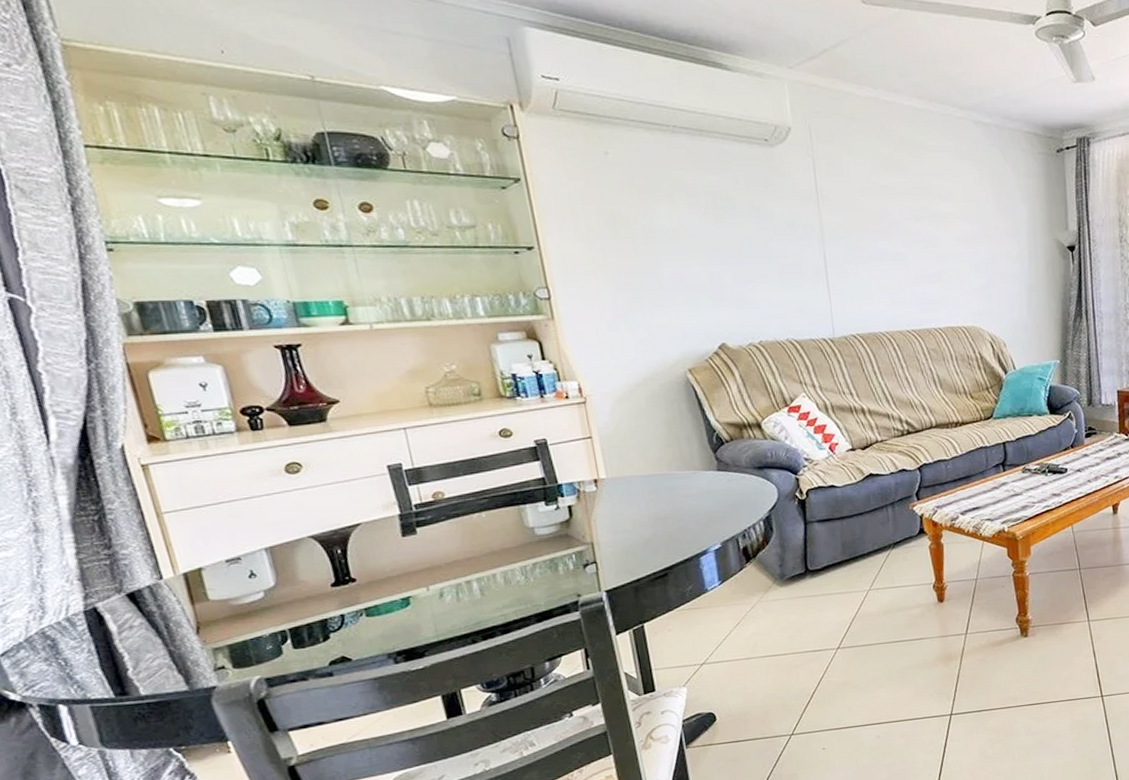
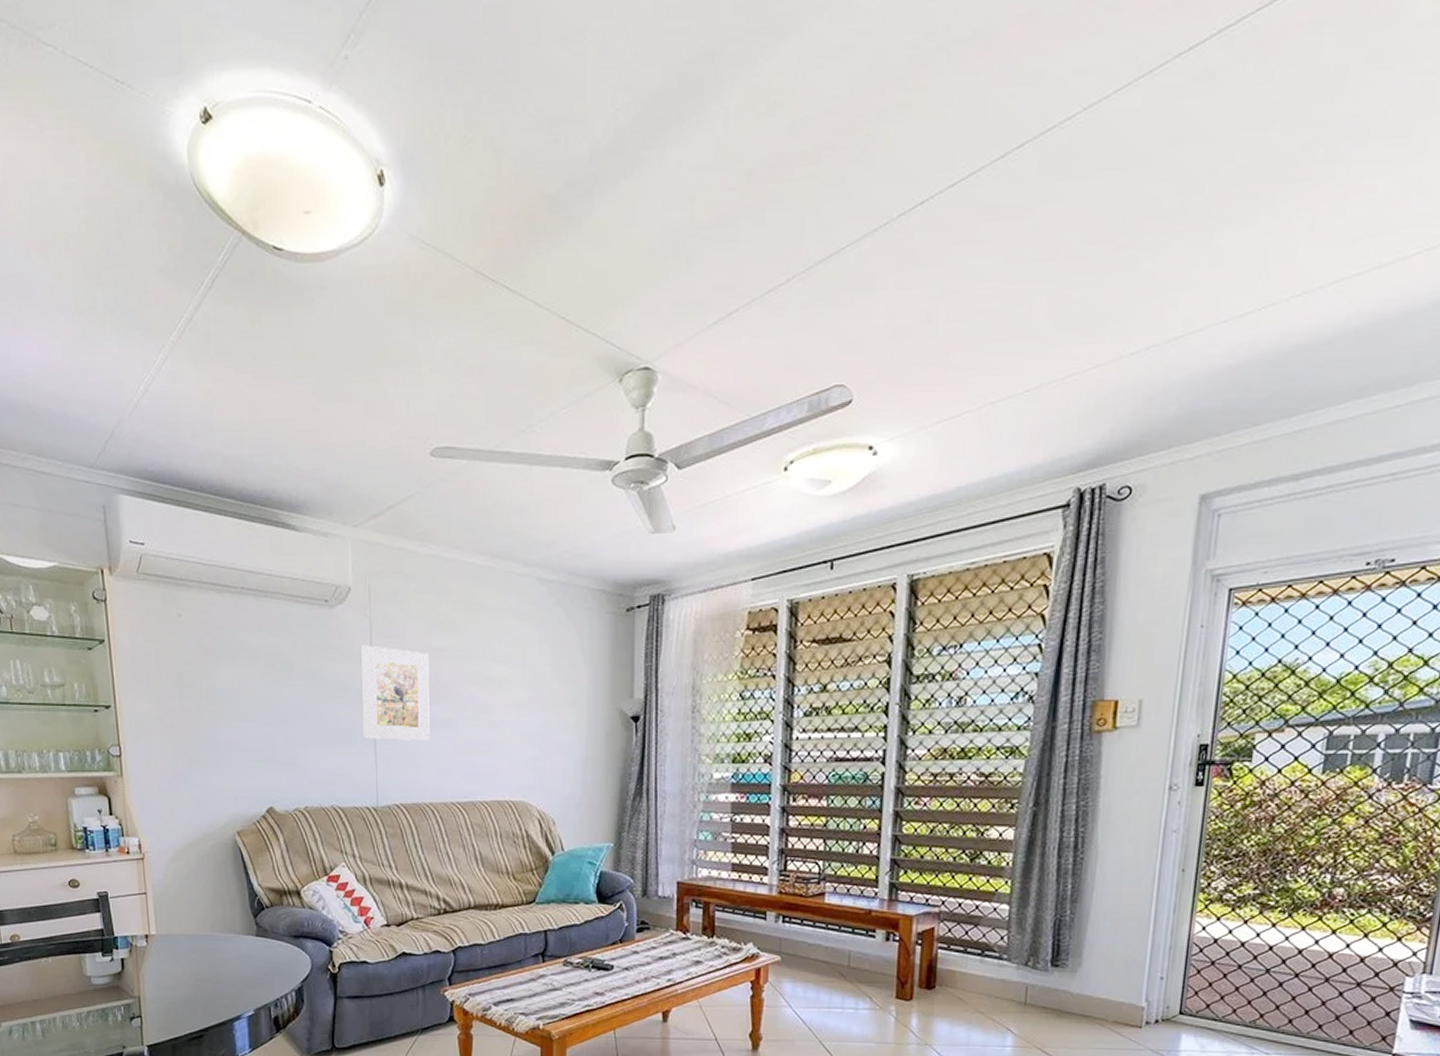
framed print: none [806,183,882,274] -> present [361,645,430,742]

